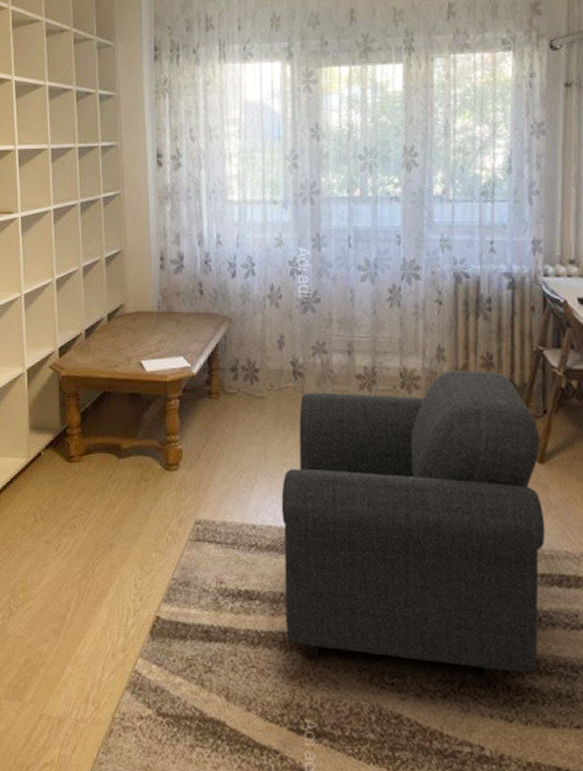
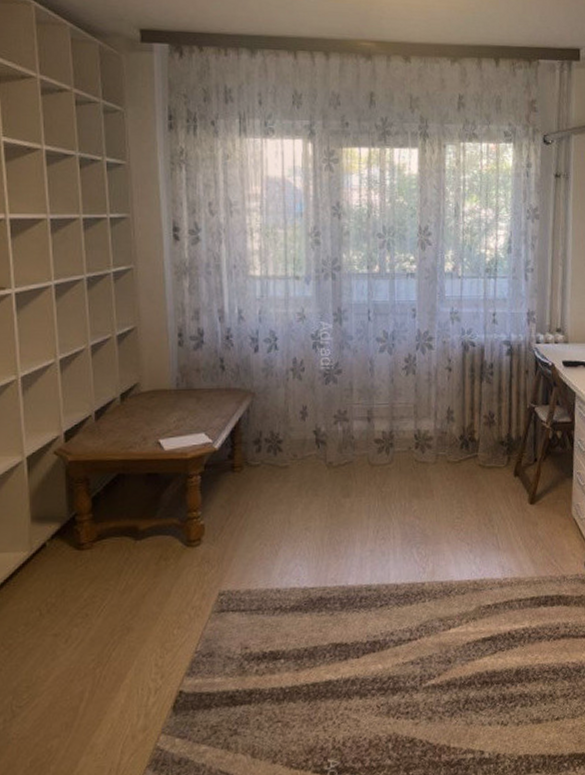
armchair: present [281,370,546,684] -> none [305,428,535,706]

